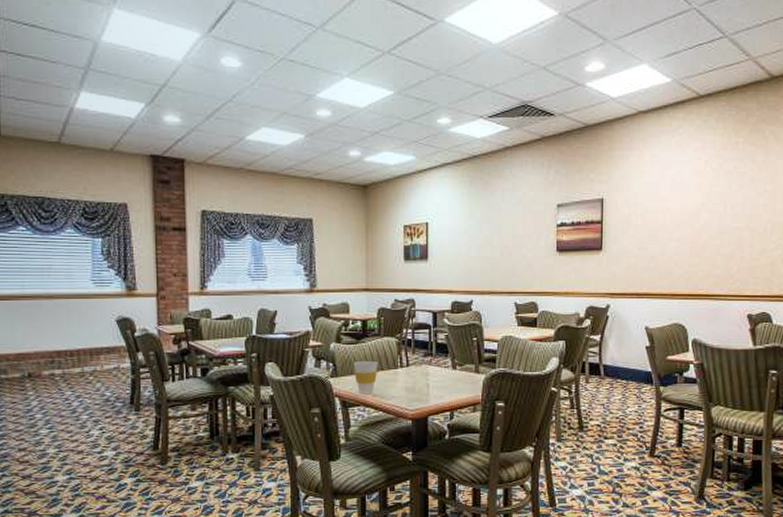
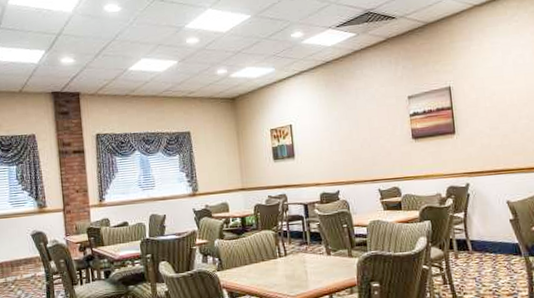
cup: present [353,360,378,395] -> none [236,253,259,285]

